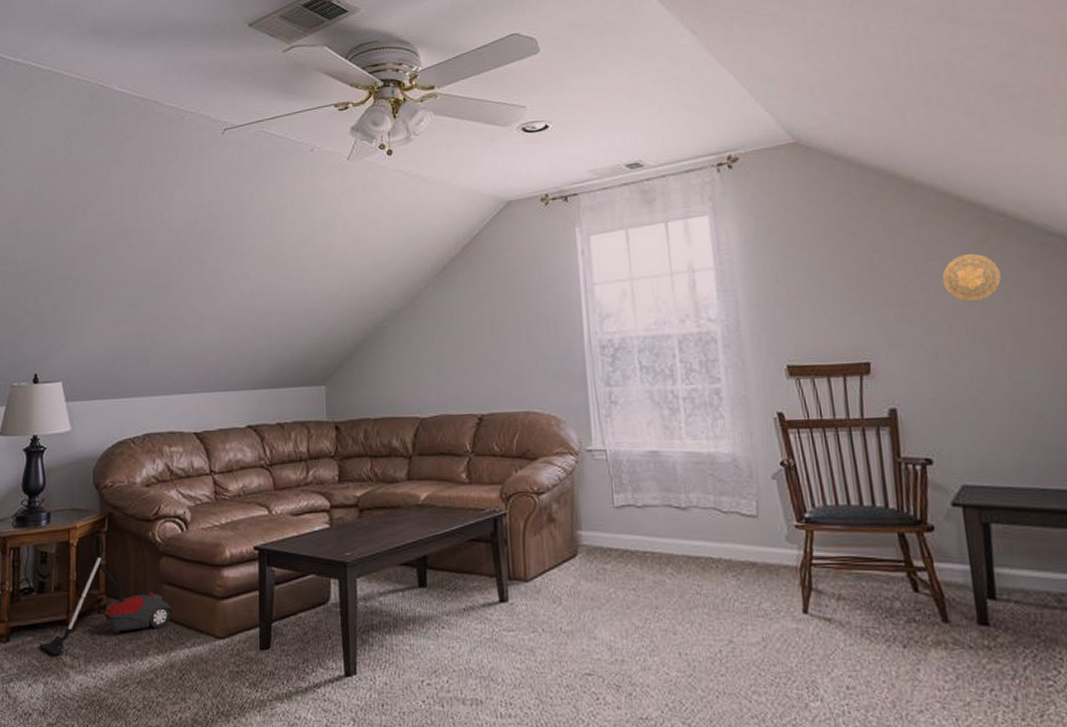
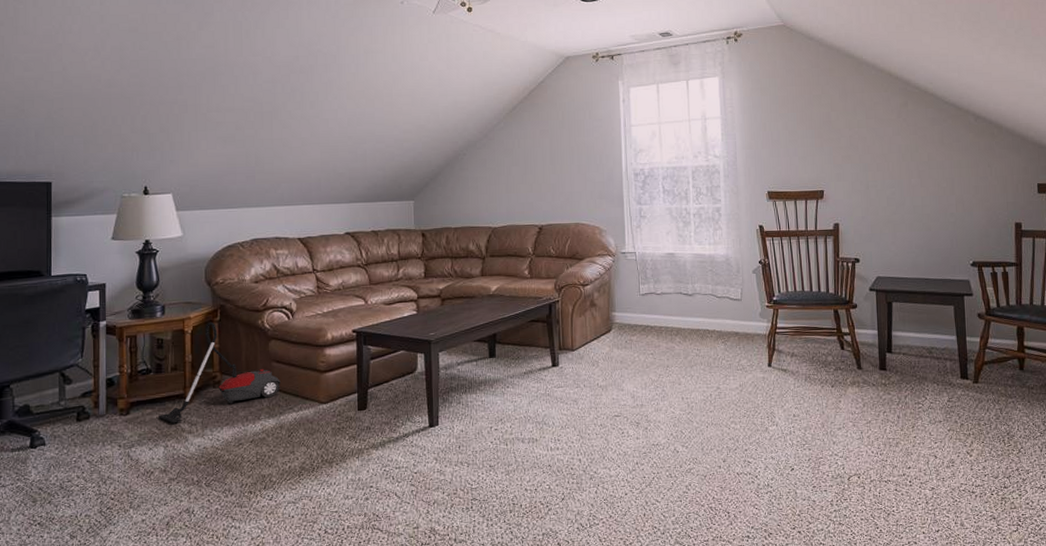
decorative plate: present [942,254,1001,302] -> none [875,115,913,149]

